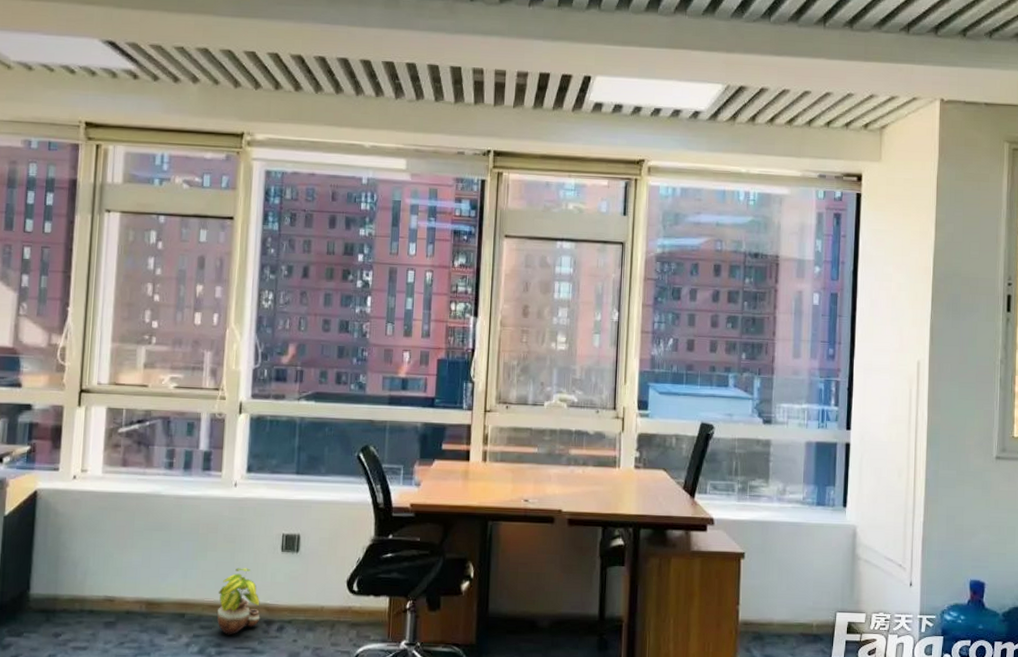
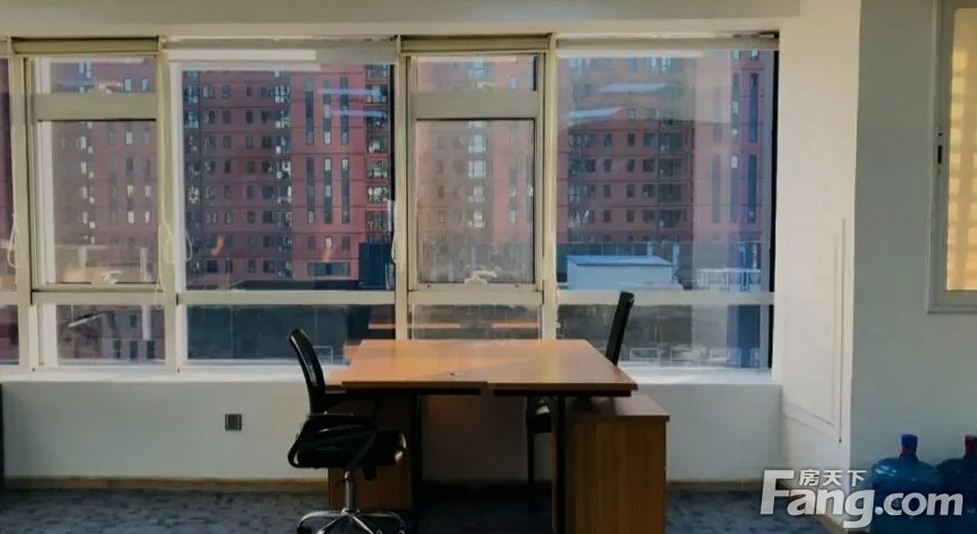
potted plant: present [216,568,260,635] -> none [171,446,211,507]

